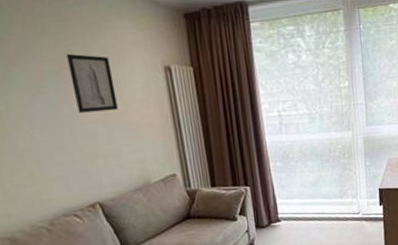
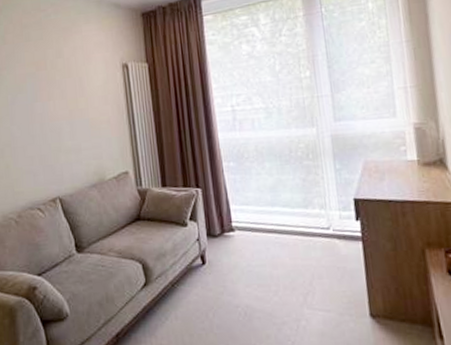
wall art: present [67,53,118,113] -> none [43,56,81,110]

